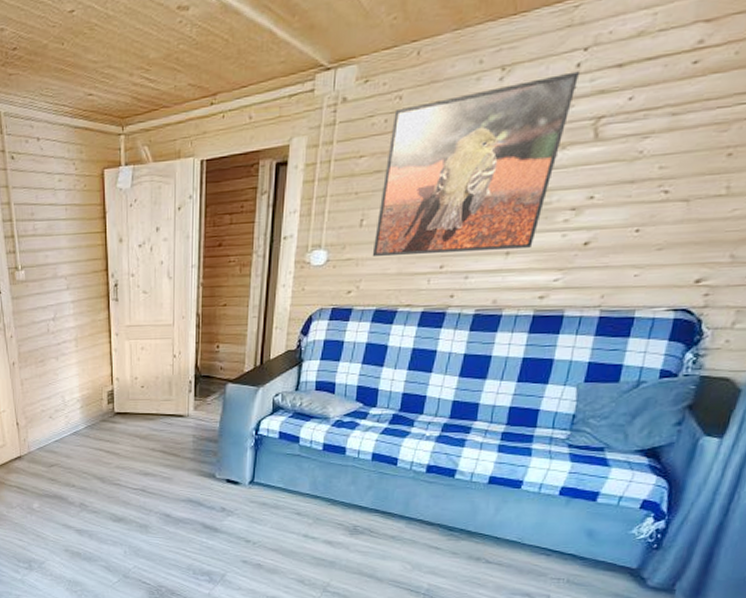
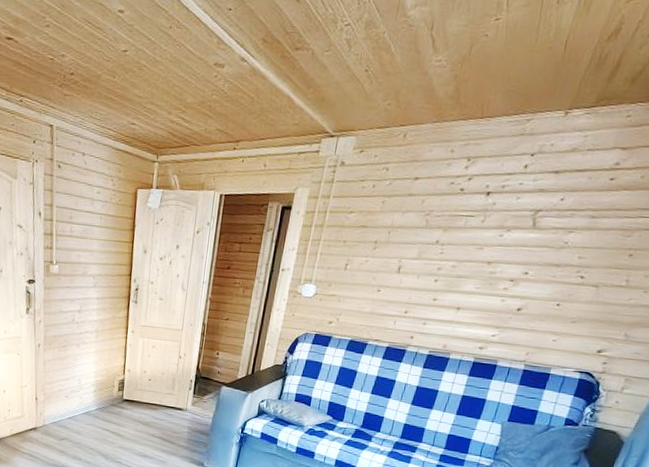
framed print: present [372,71,579,256] -> none [352,171,526,306]

